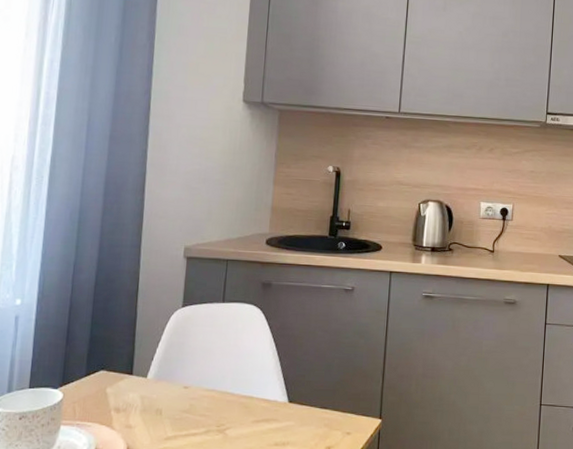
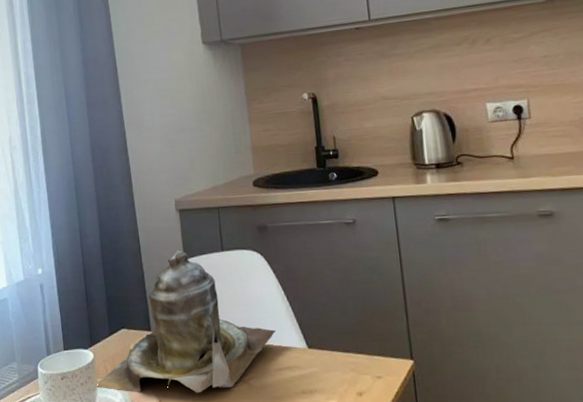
teapot: none [59,295,262,441] -> present [96,249,277,393]

